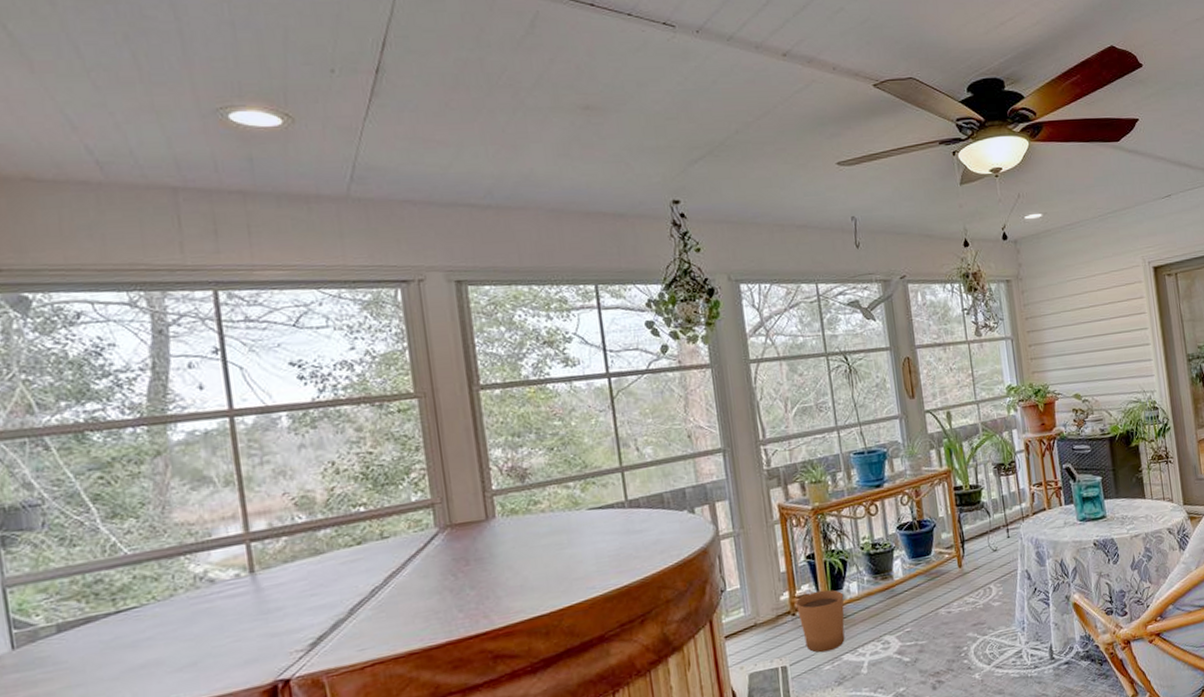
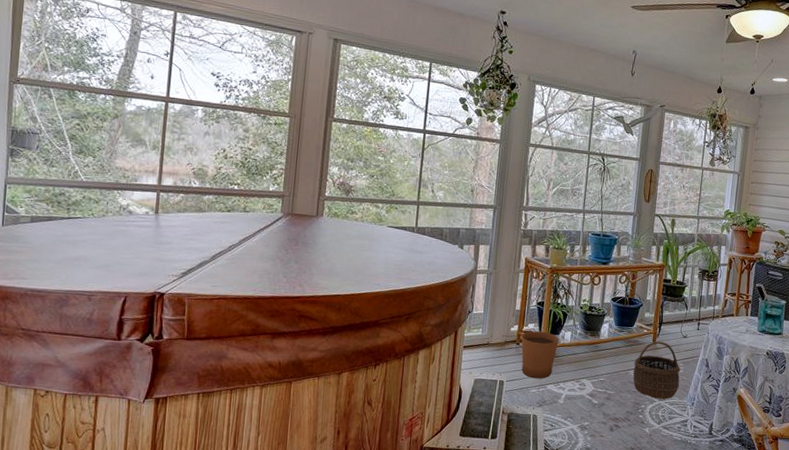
wicker basket: none [942,563,1003,635] -> present [633,341,681,399]

